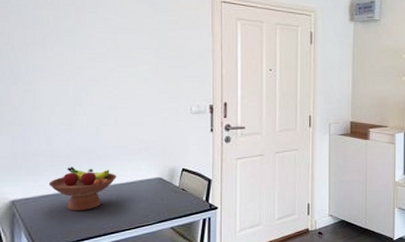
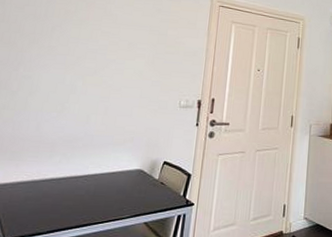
fruit bowl: present [48,166,116,211] -> none [29,153,98,200]

